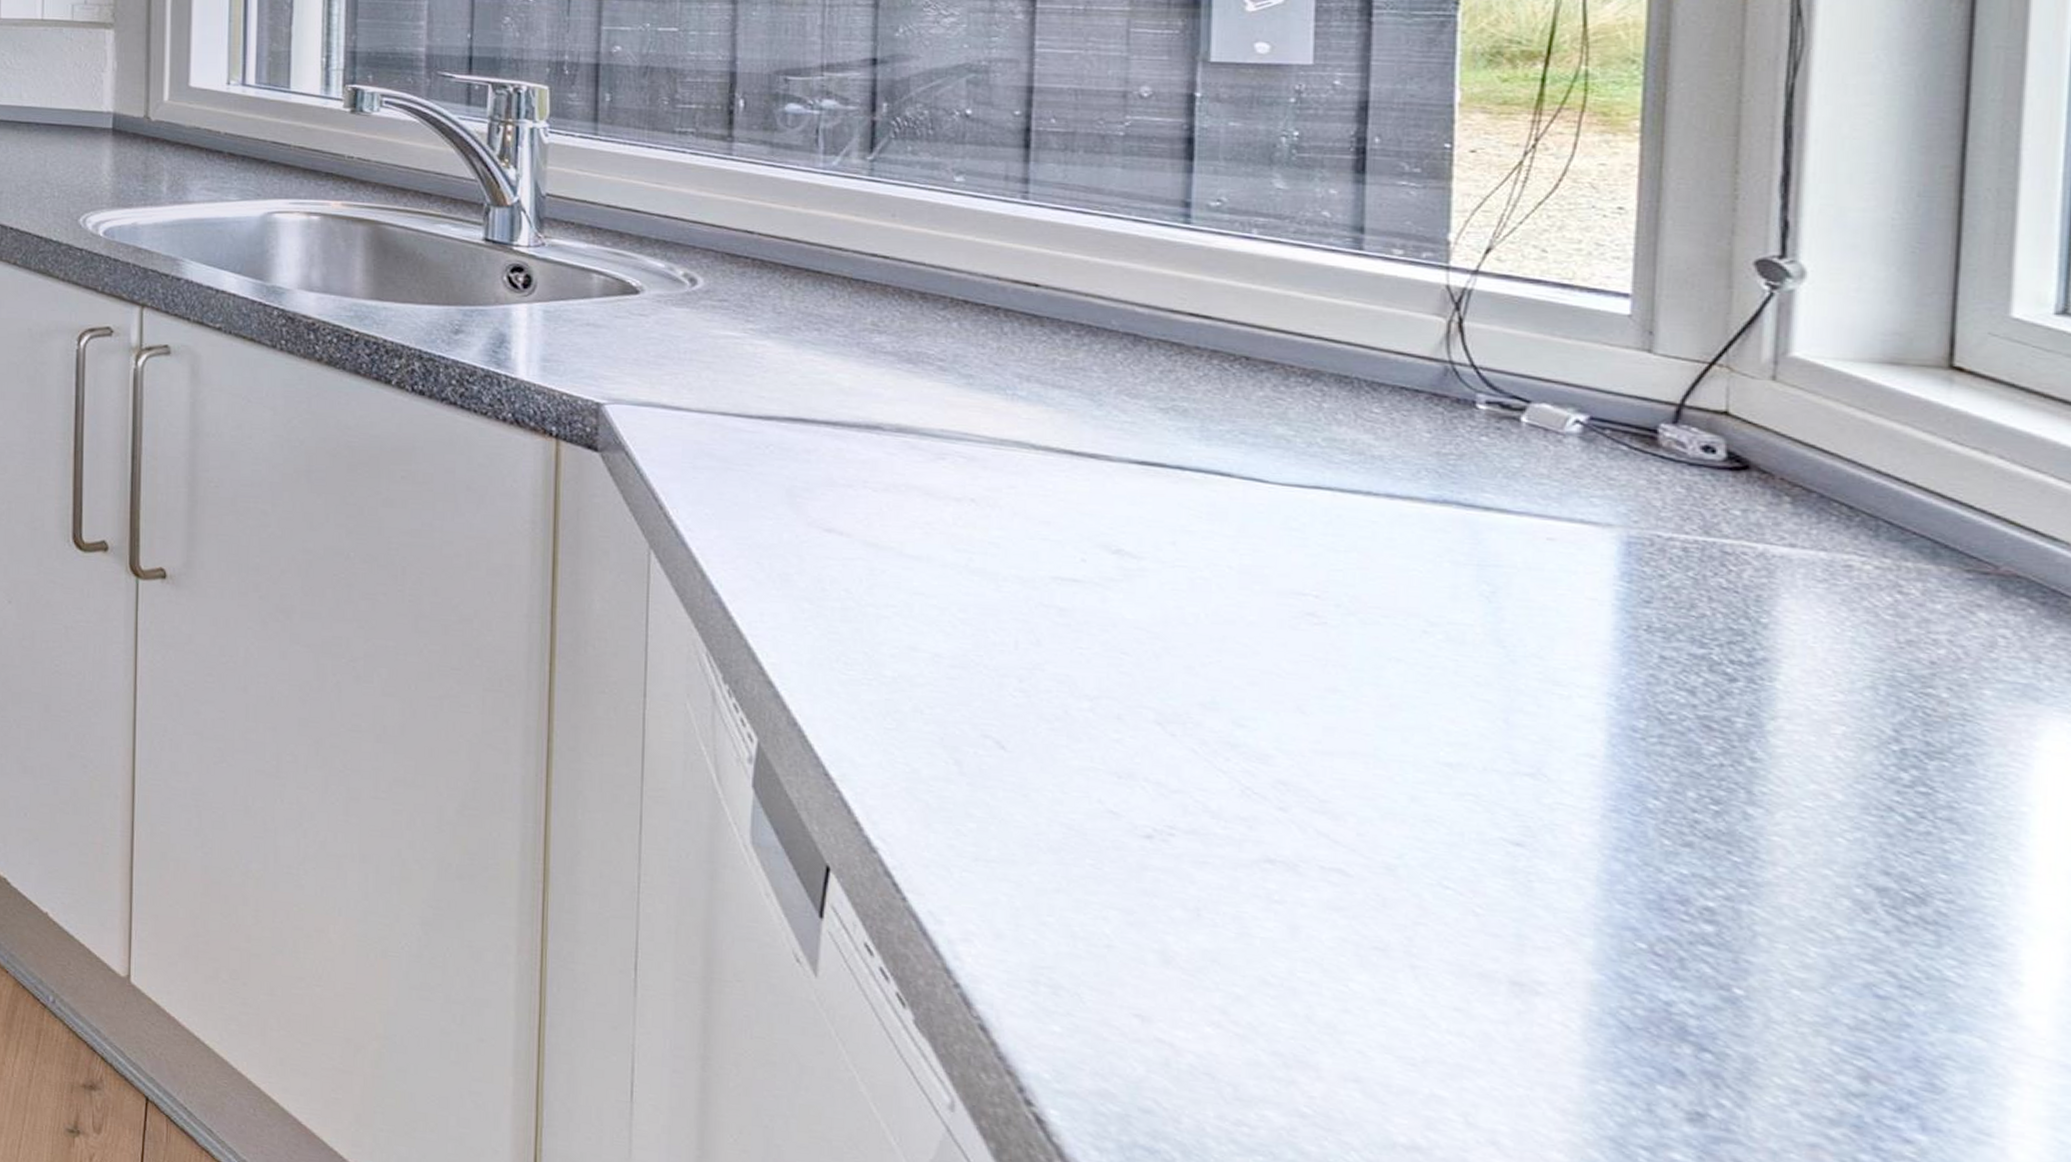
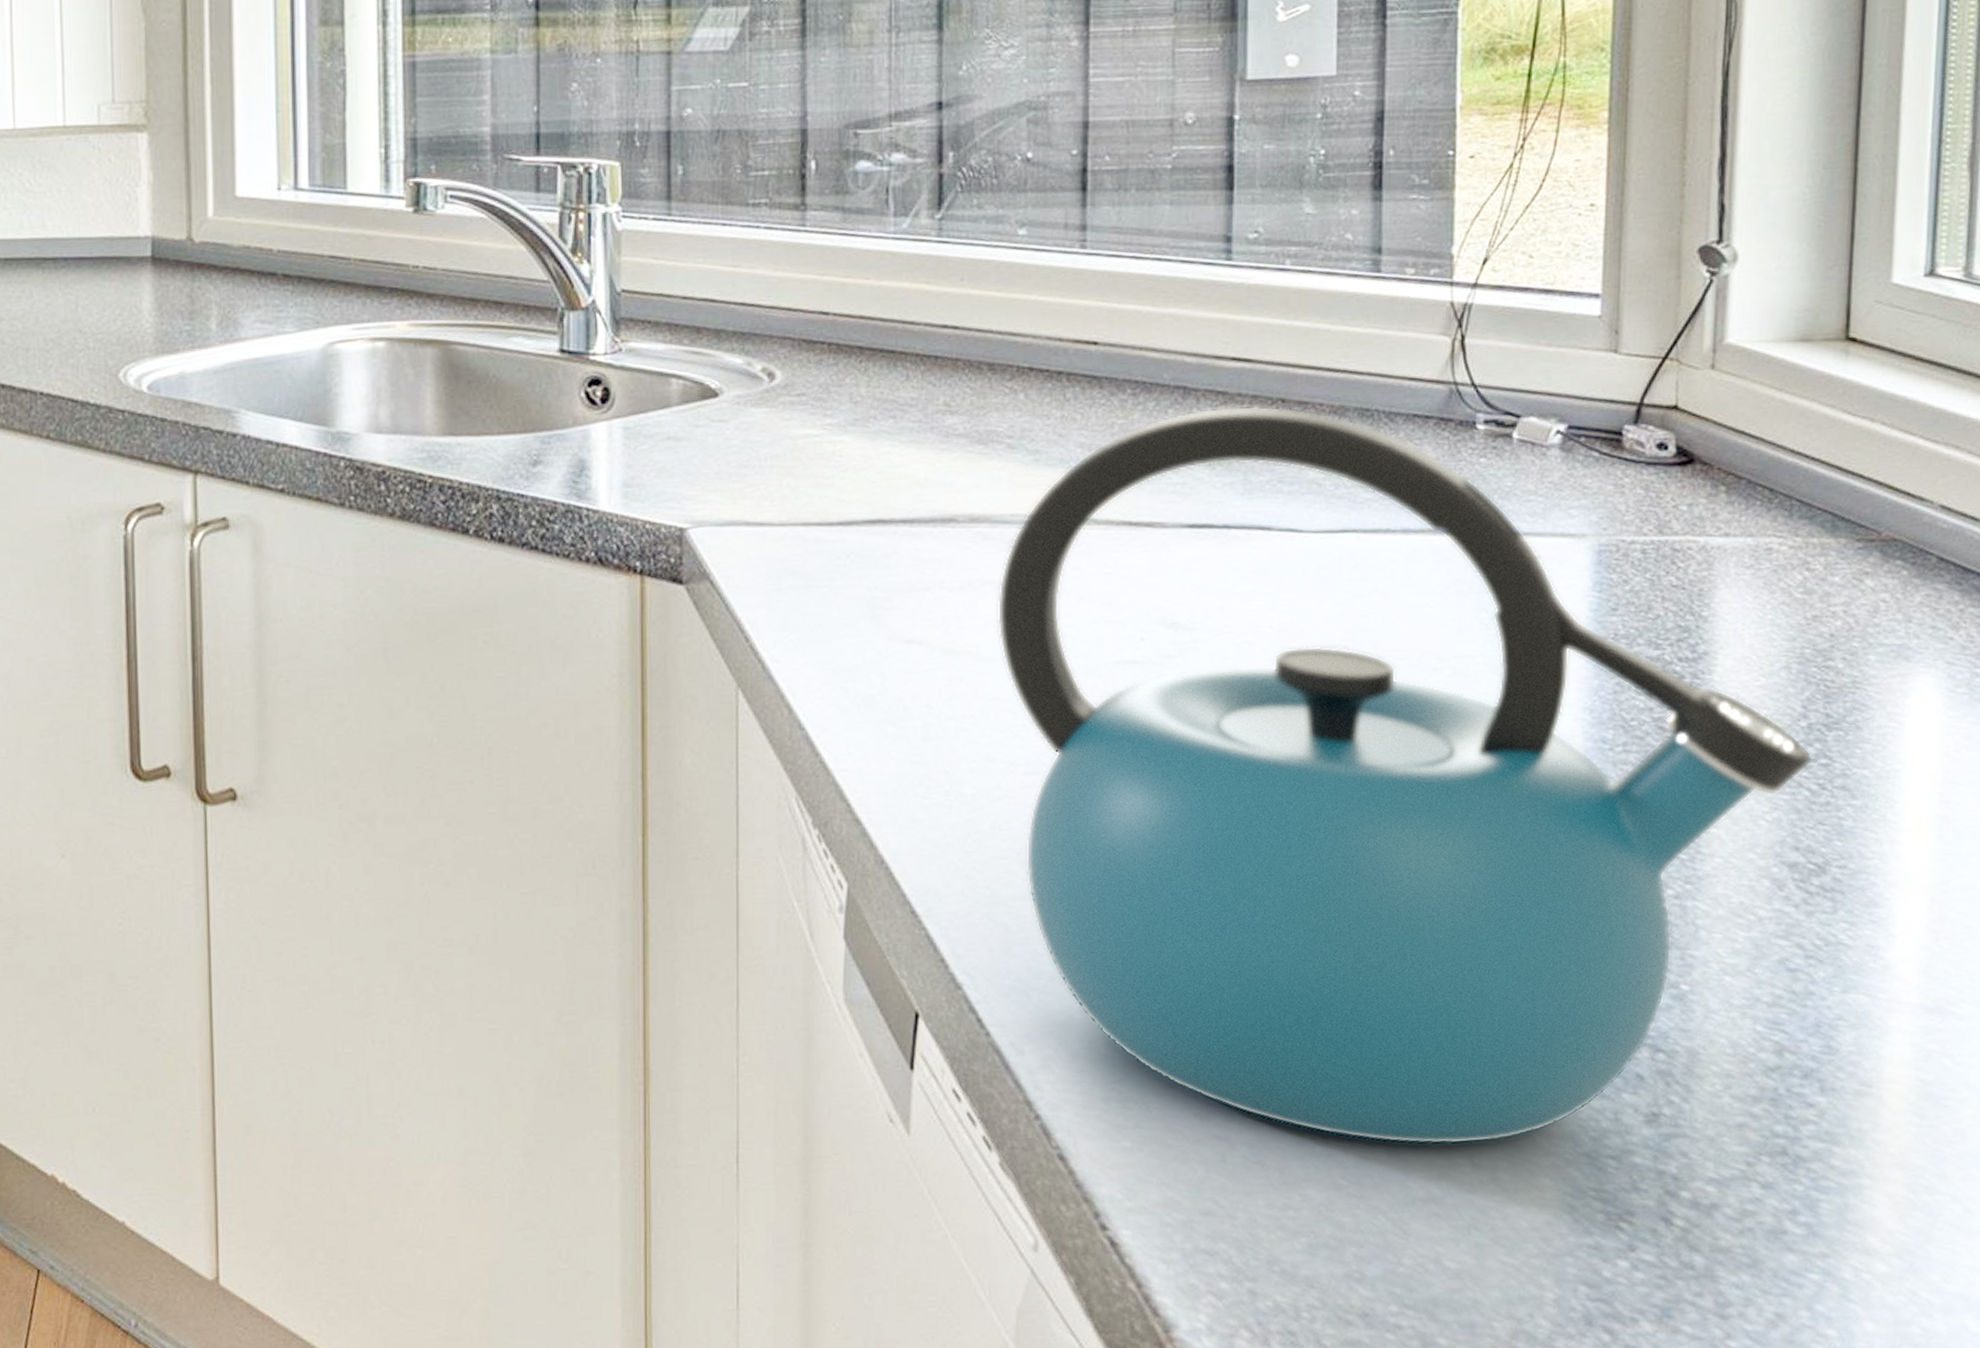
kettle: none [923,356,1908,1106] -> present [997,405,1813,1146]

